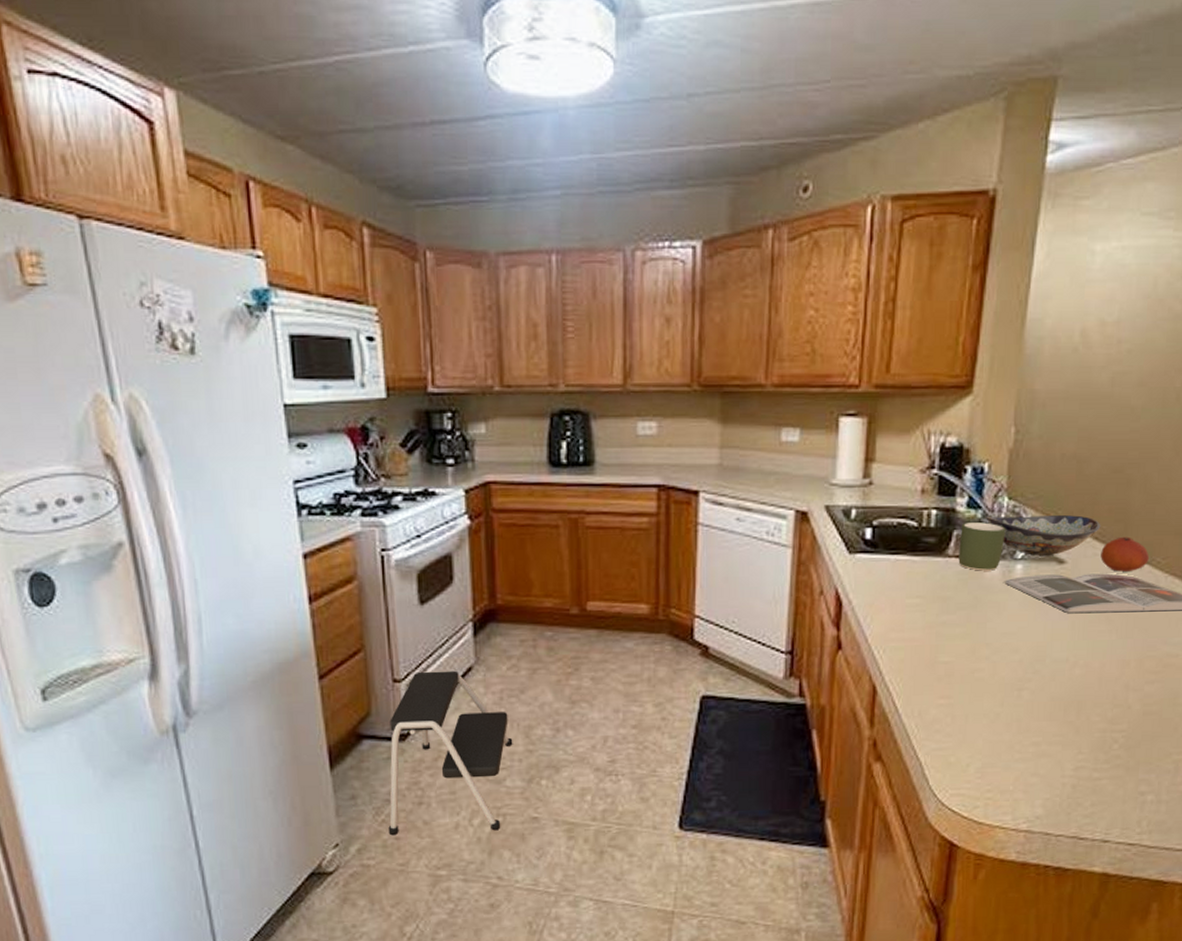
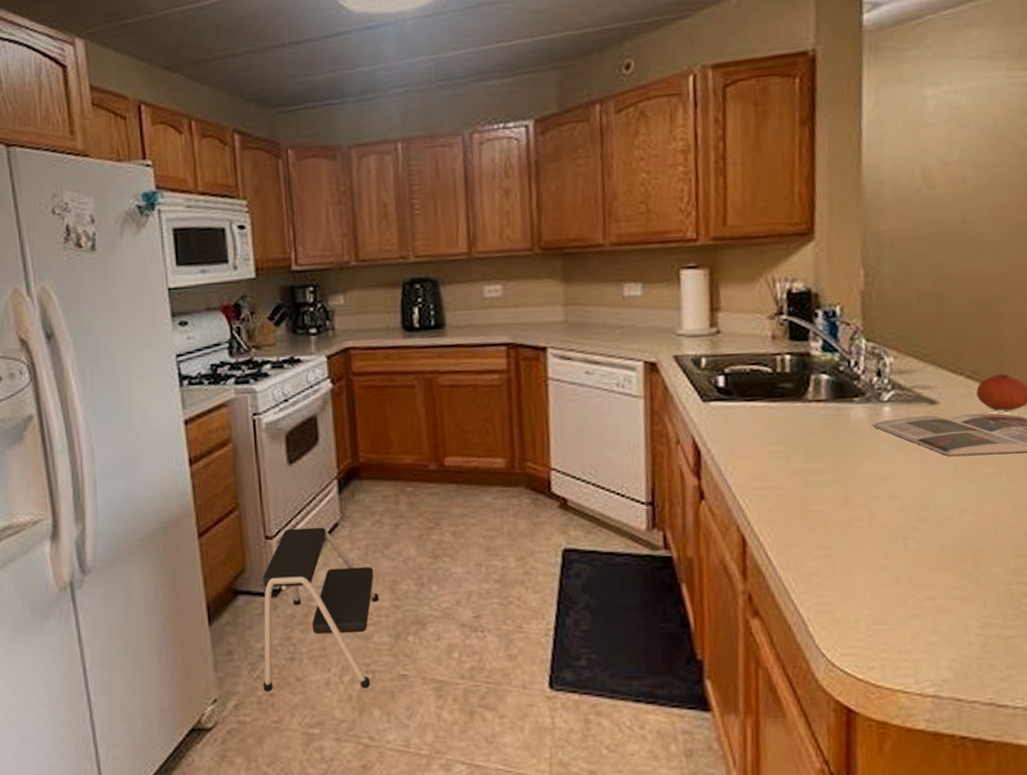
mug: present [958,522,1006,571] -> none [818,365,868,415]
decorative bowl: present [986,515,1101,555] -> none [844,354,973,397]

